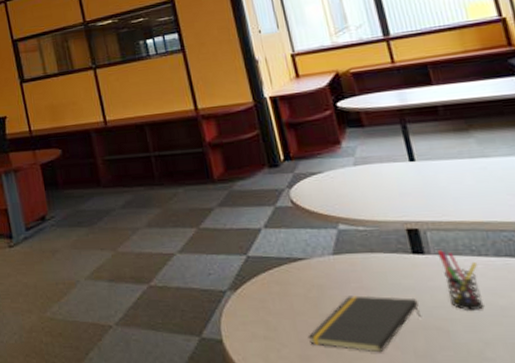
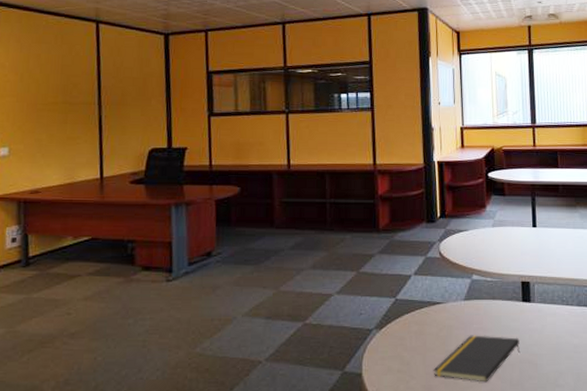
pen holder: present [437,250,484,310] -> none [539,300,565,347]

